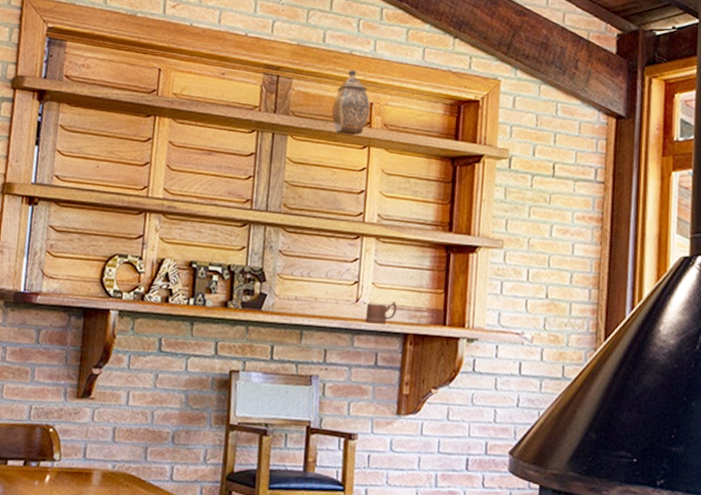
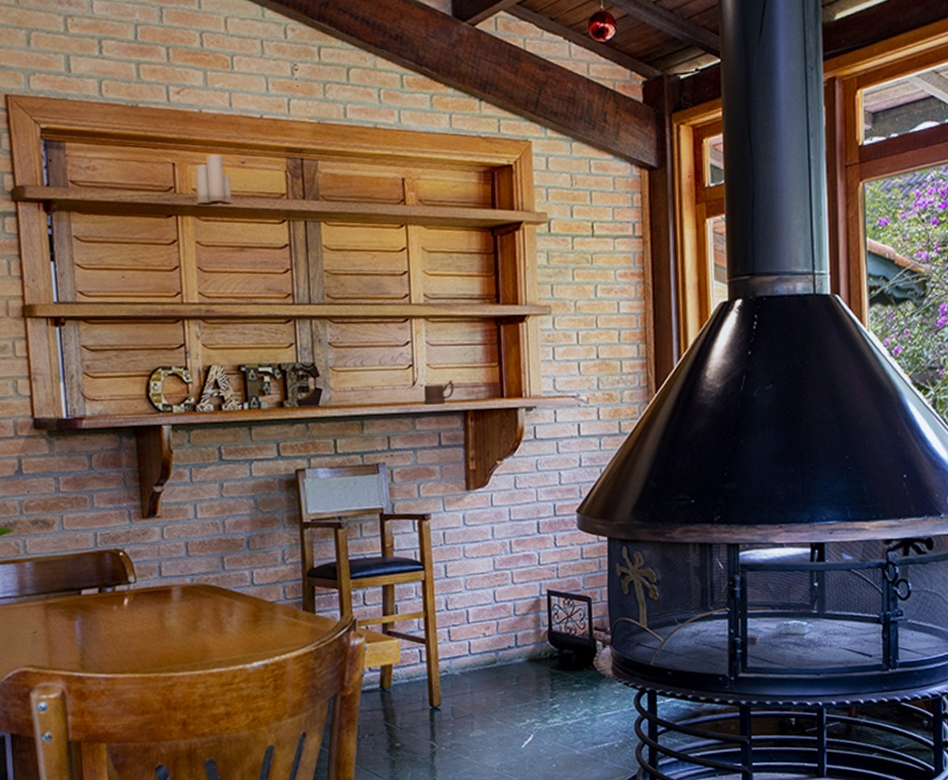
candle: none [174,62,210,112] -> present [195,152,235,206]
decorative jar: present [331,69,370,135] -> none [363,144,403,215]

